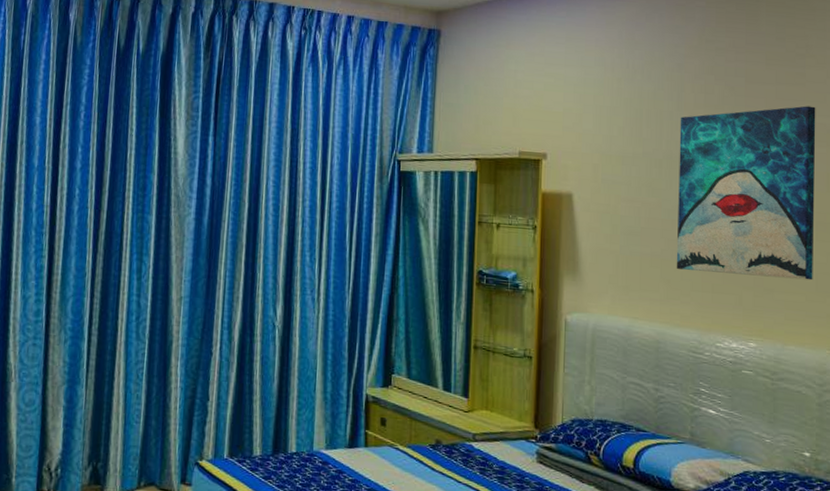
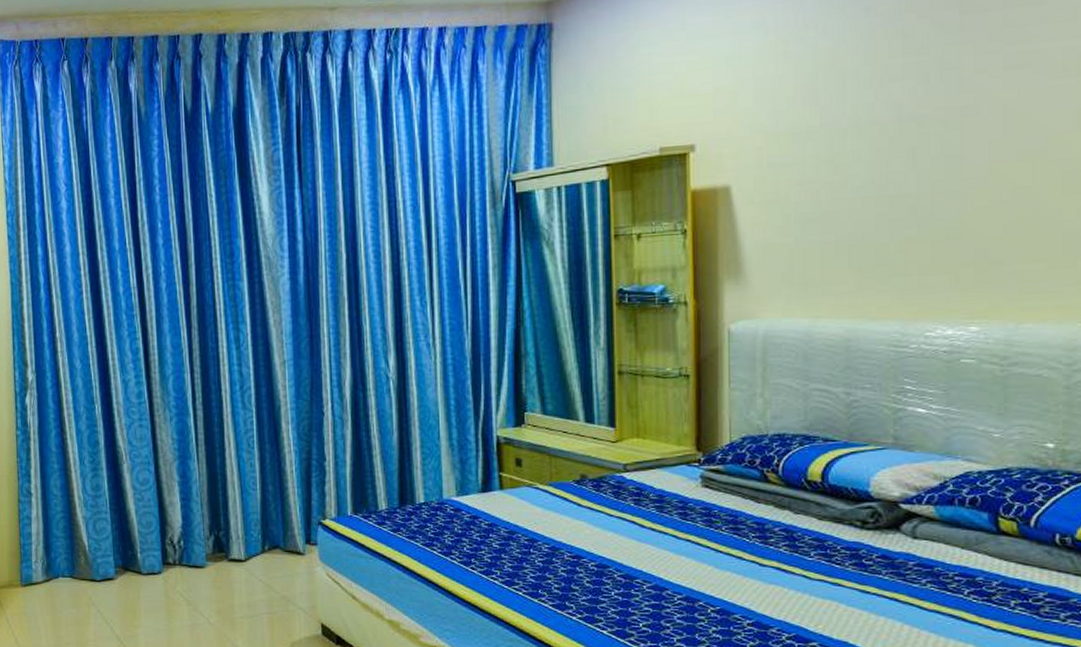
wall art: present [676,106,816,281] -> none [869,27,1062,254]

